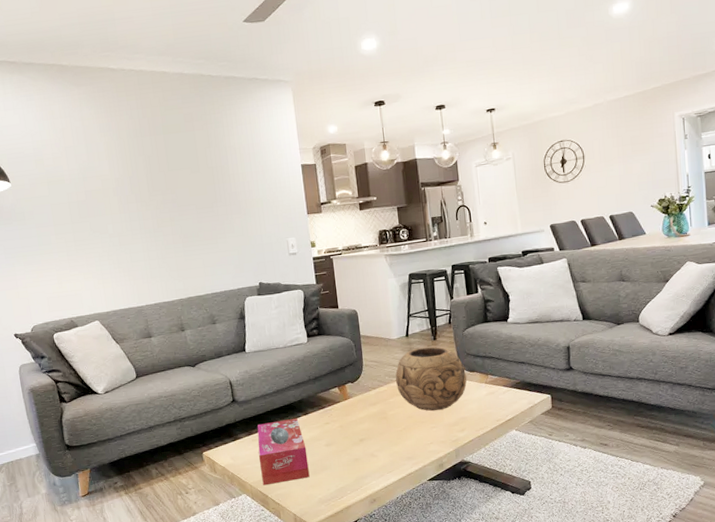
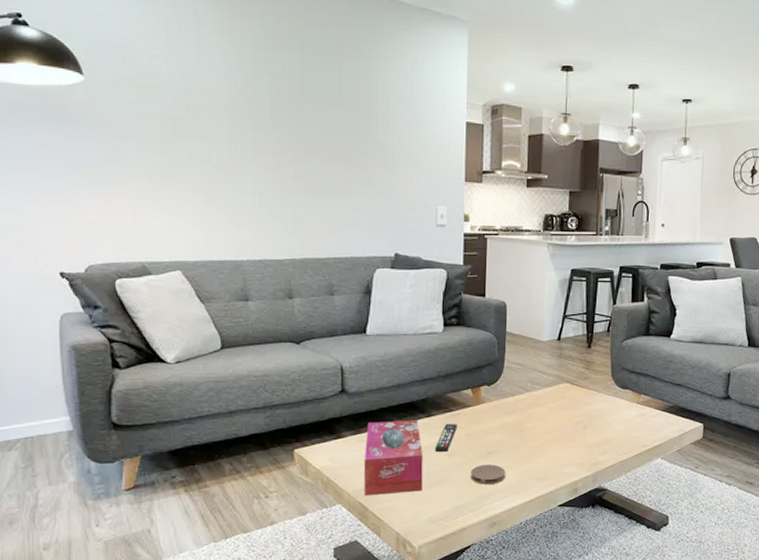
remote control: none [315,418,331,443] -> present [435,424,457,453]
coaster: none [348,449,378,468] -> present [471,465,505,484]
decorative bowl: present [395,347,467,411] -> none [538,354,618,427]

